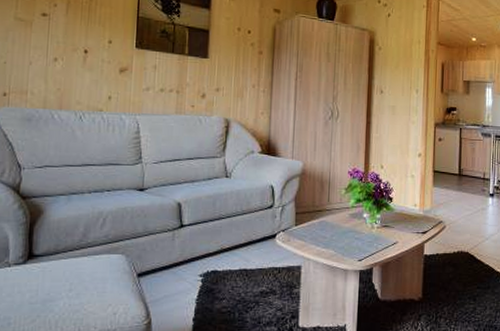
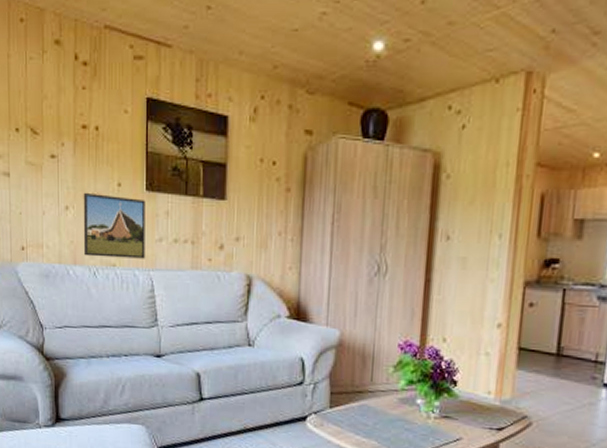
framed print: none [71,46,135,105] -> present [83,192,146,259]

